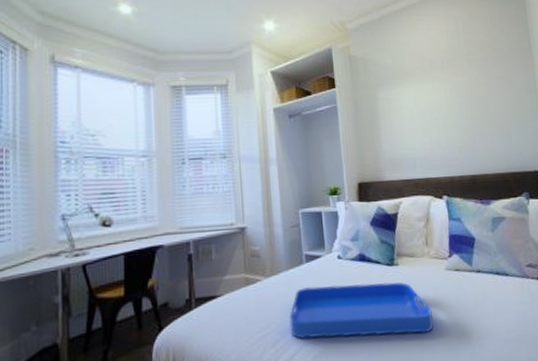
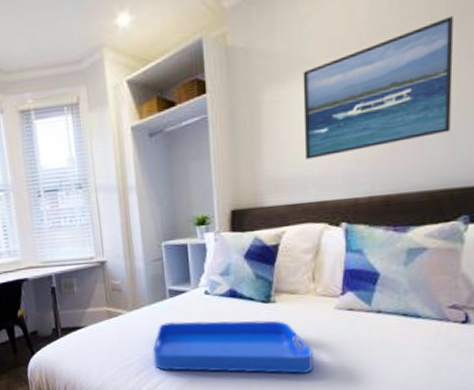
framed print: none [406,55,508,145] -> present [303,15,454,160]

